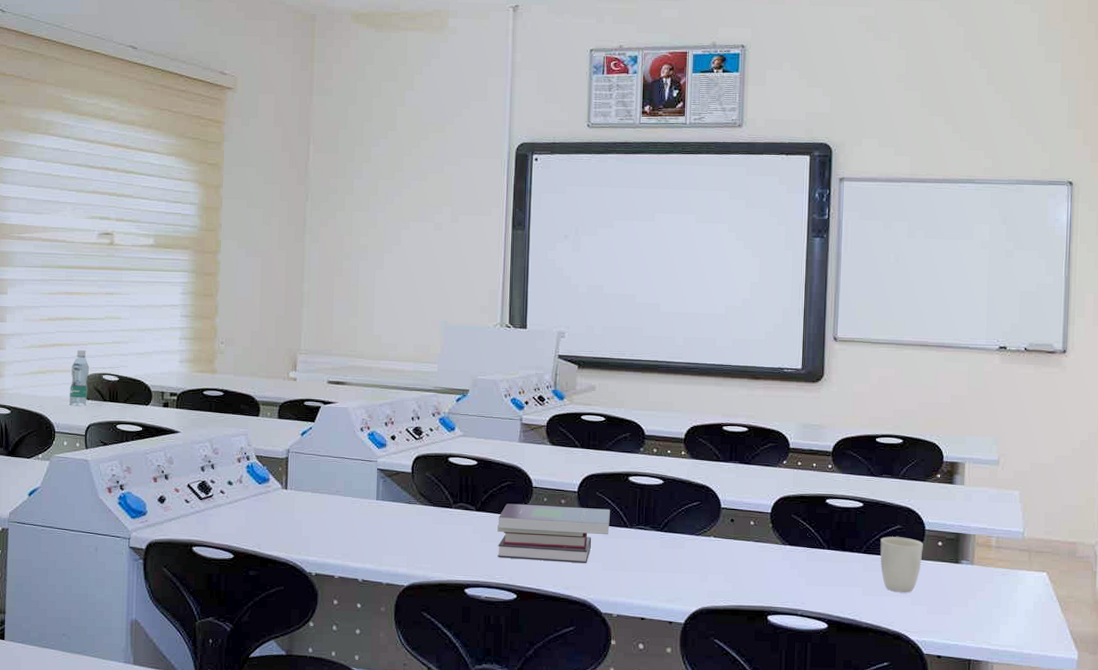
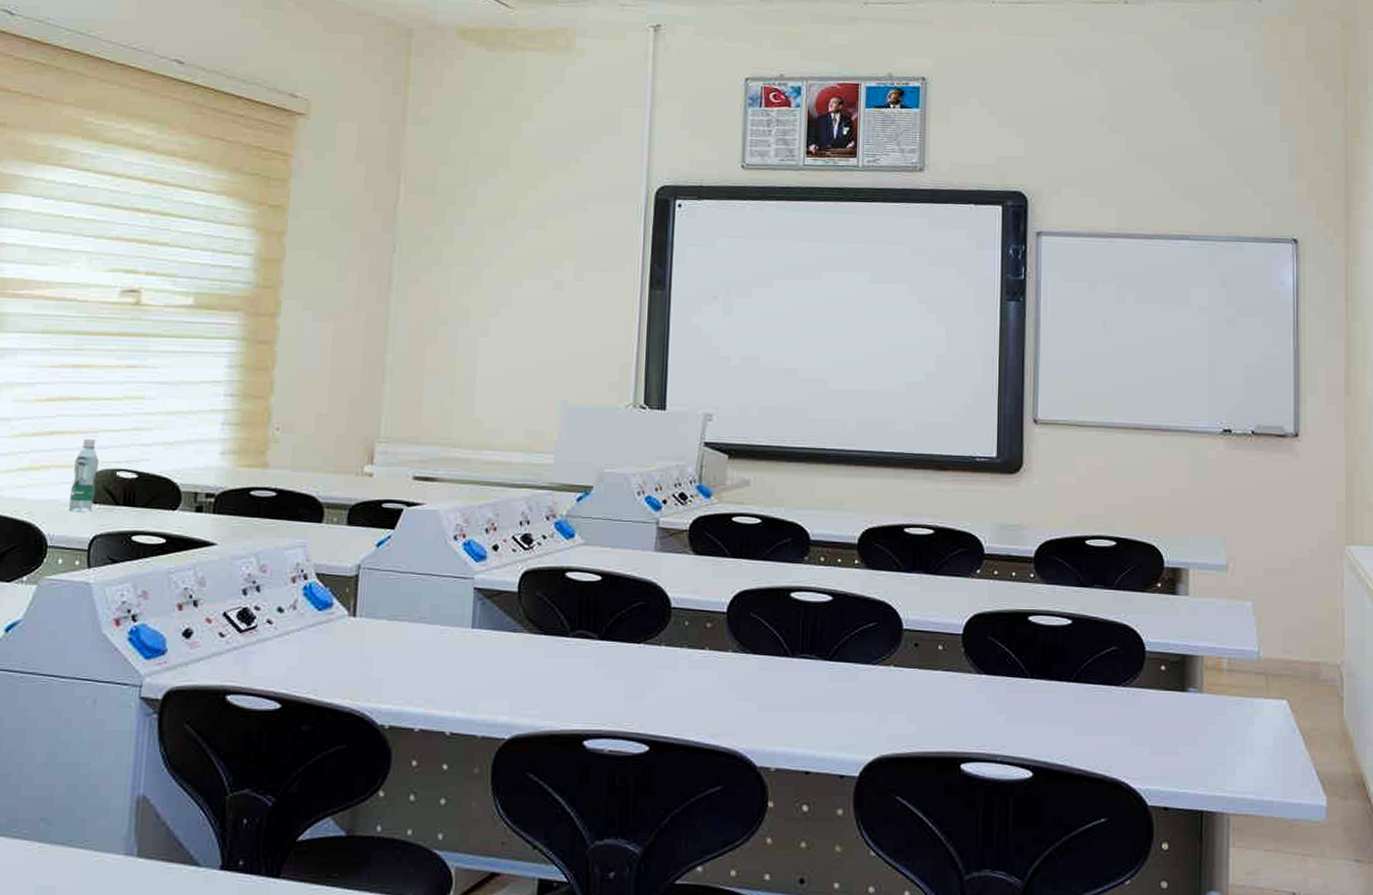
books: present [497,503,610,564] -> none [626,629,767,704]
mug: present [880,536,923,592] -> none [1093,660,1143,729]

